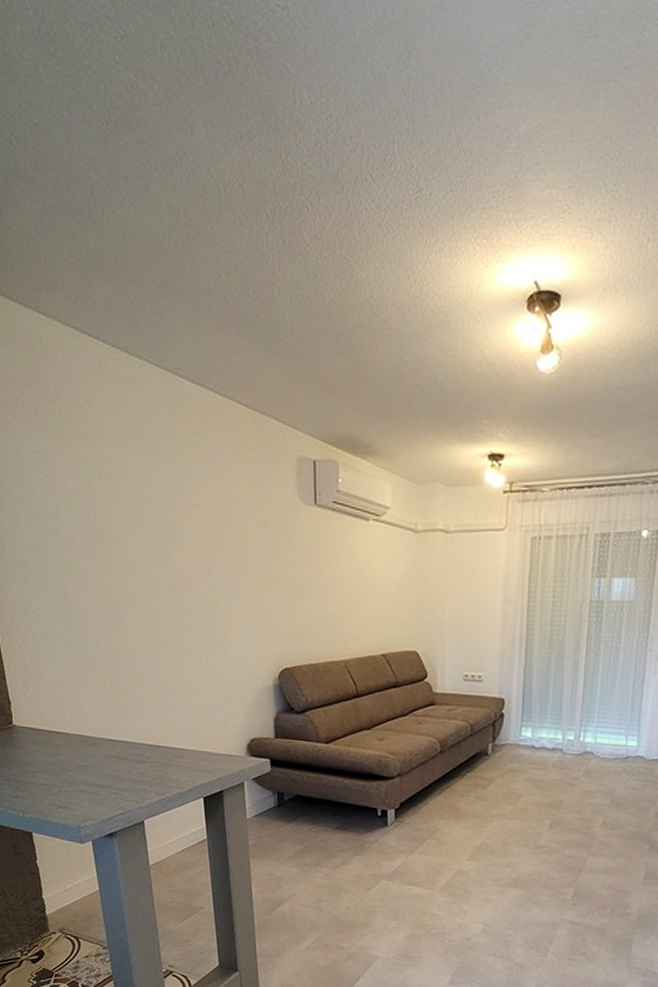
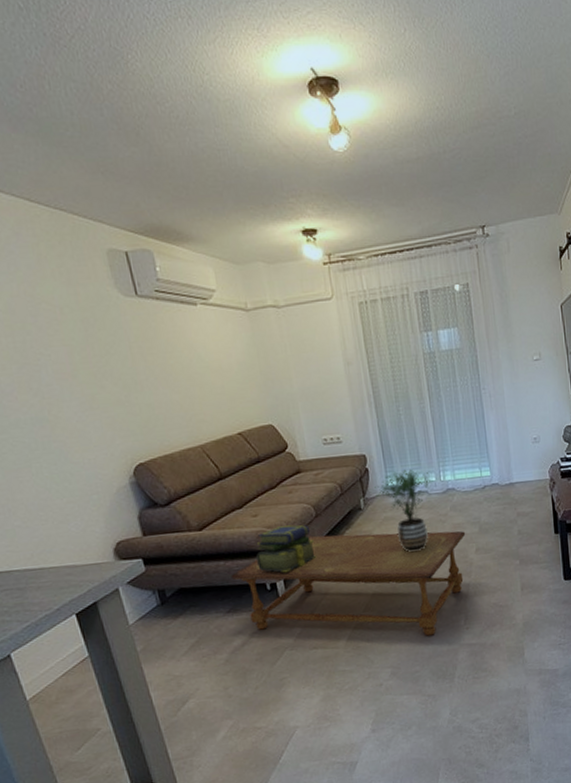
coffee table: none [346,771,595,903] -> present [231,531,466,636]
stack of books: none [373,755,433,803] -> present [256,525,317,573]
potted plant: none [506,722,570,811] -> present [375,469,432,553]

